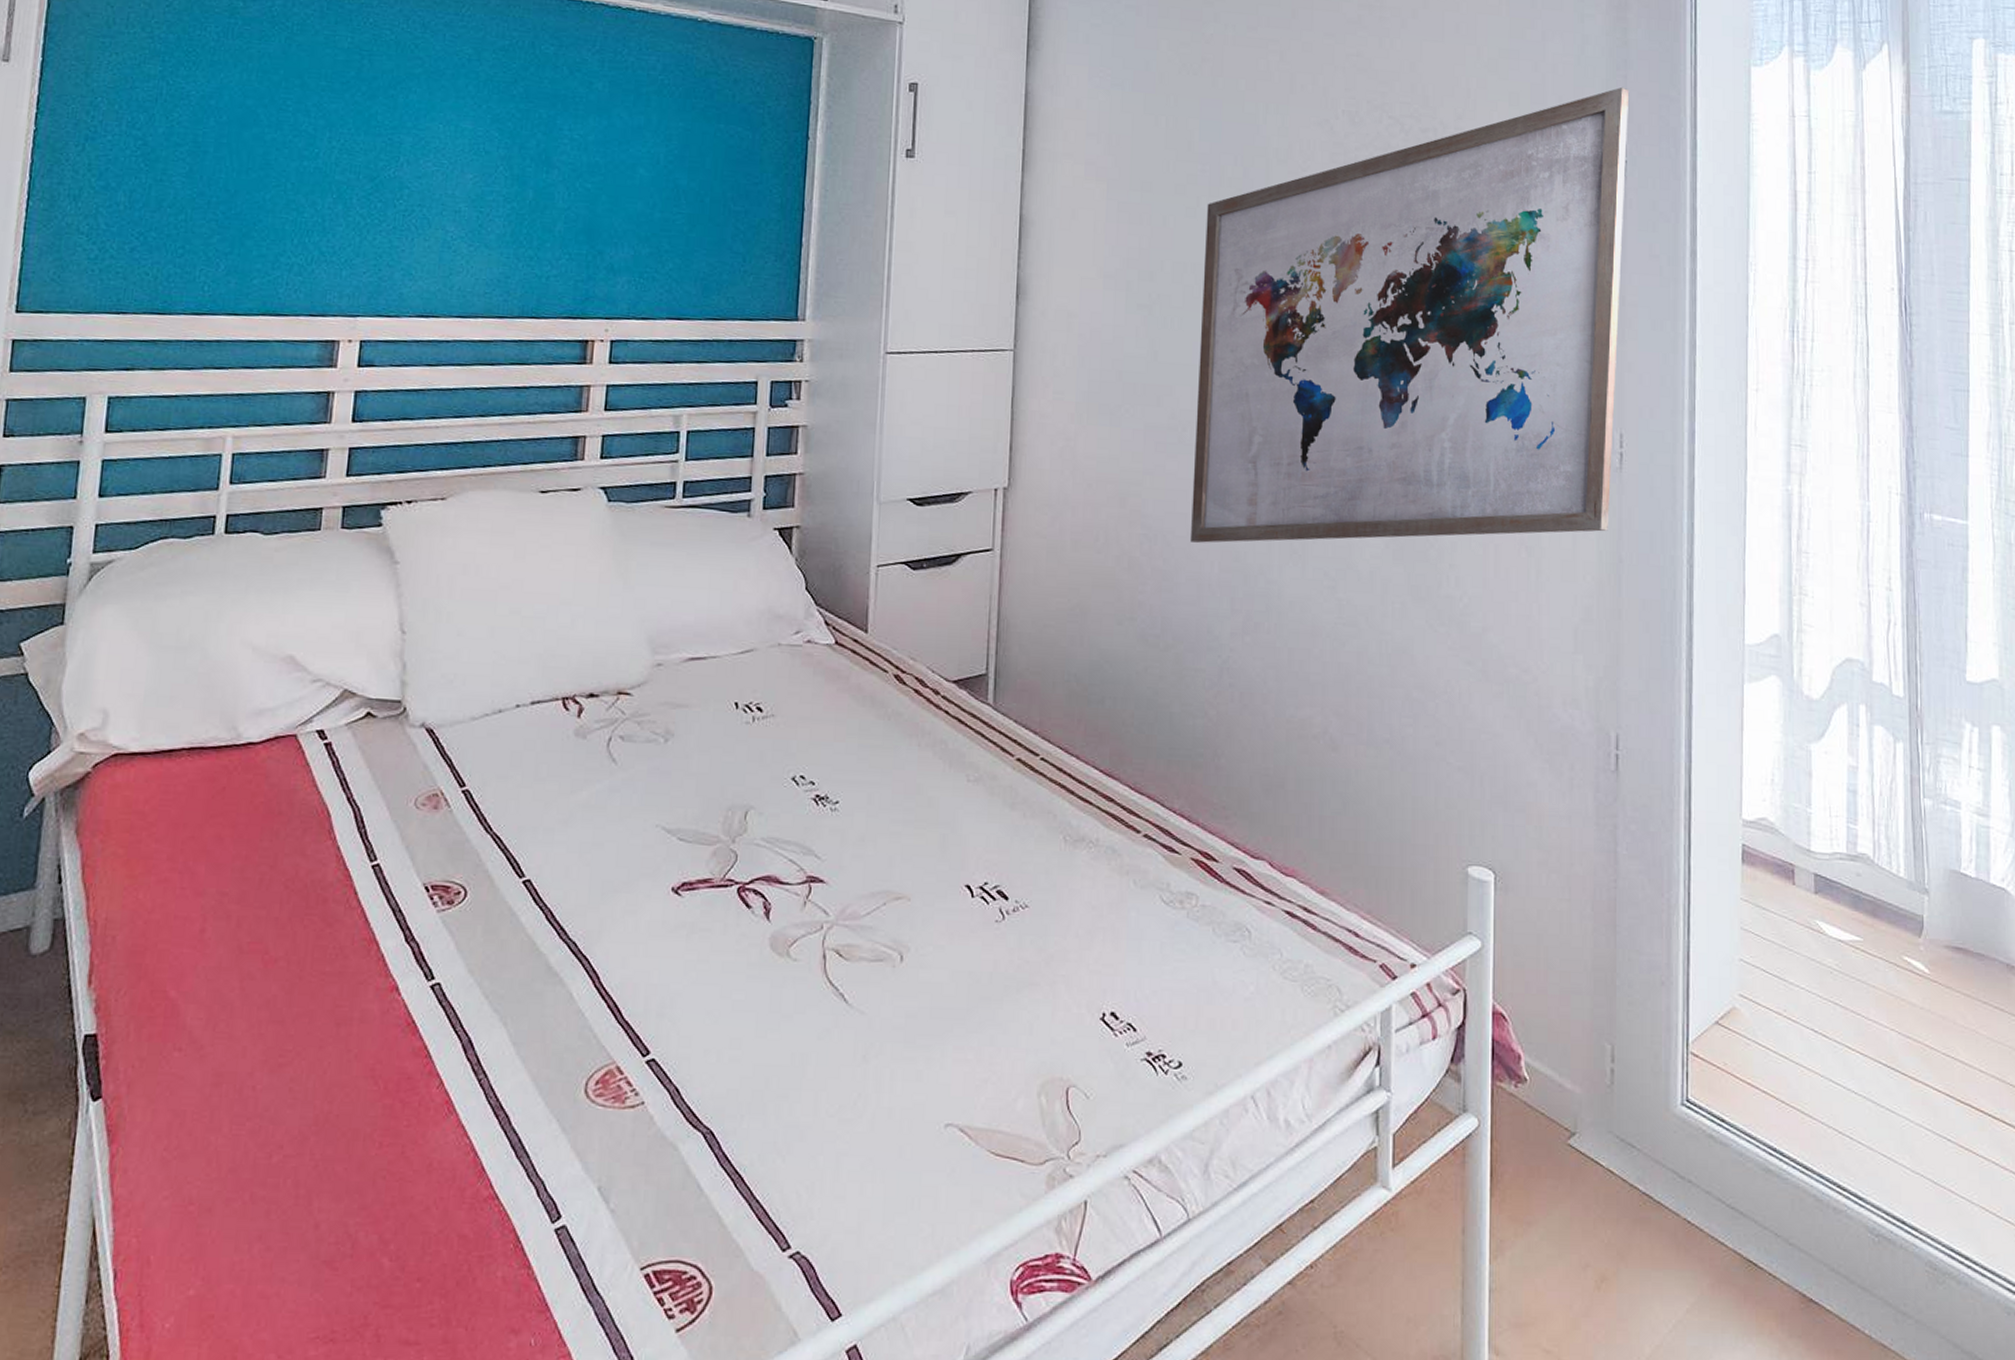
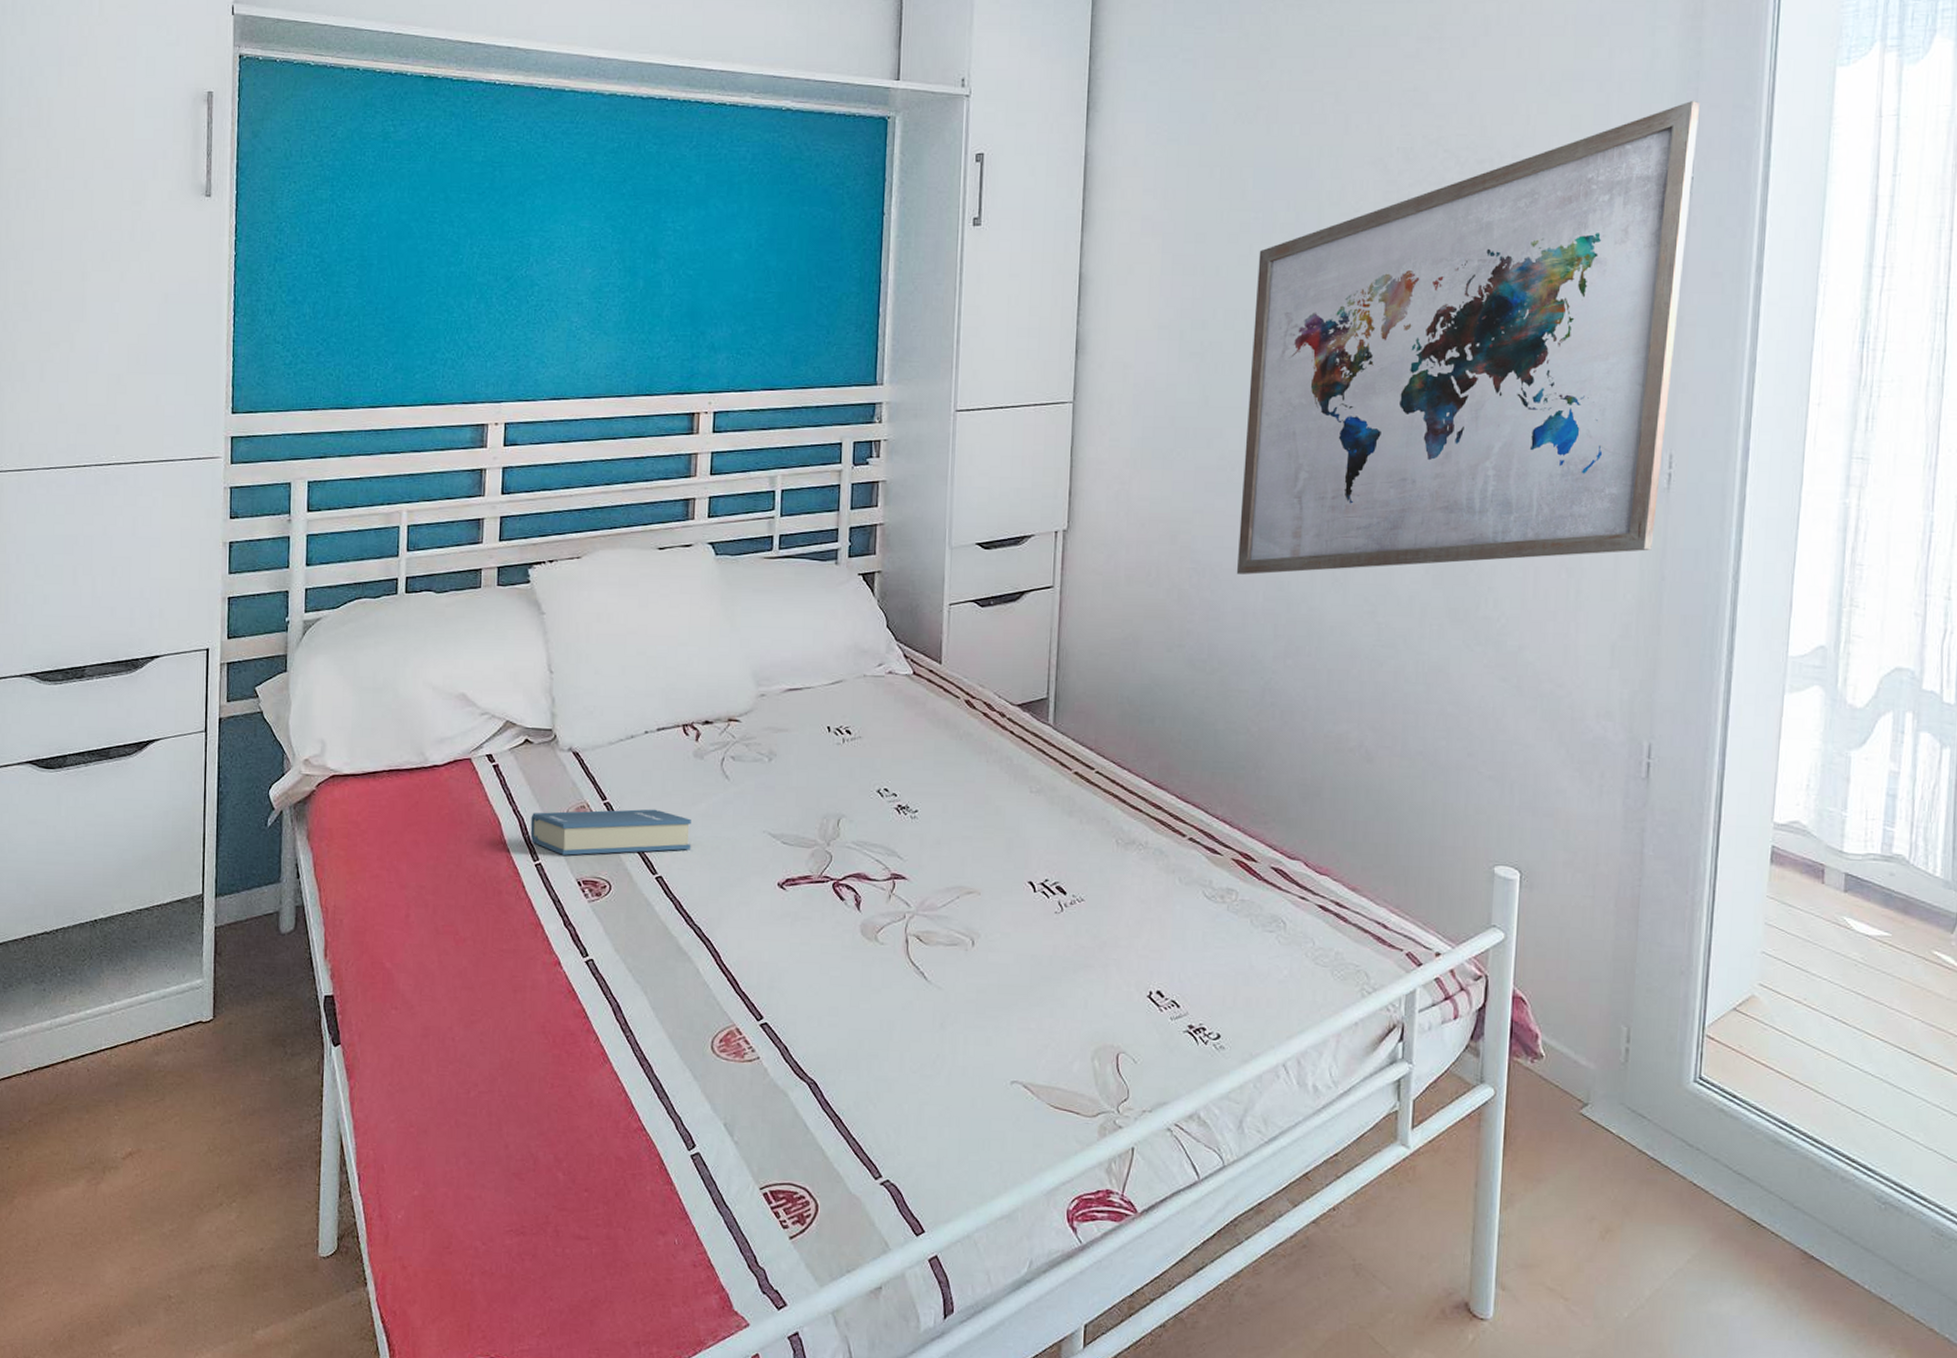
hardback book: none [367,798,569,854] -> present [530,809,691,856]

